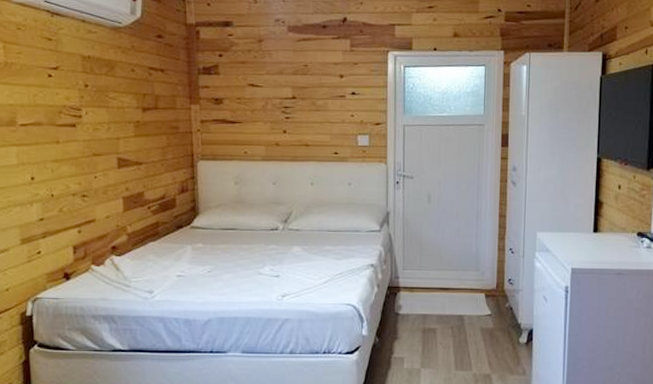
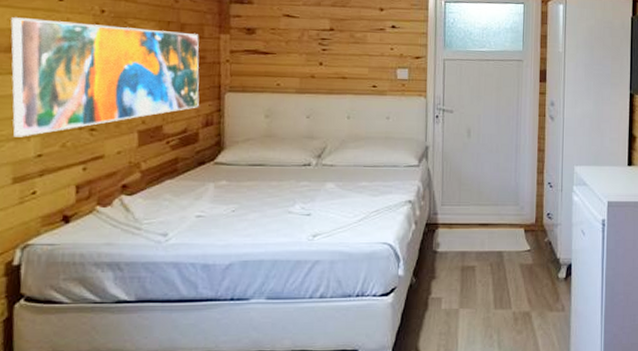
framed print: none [10,93,175,203] -> present [11,17,199,137]

